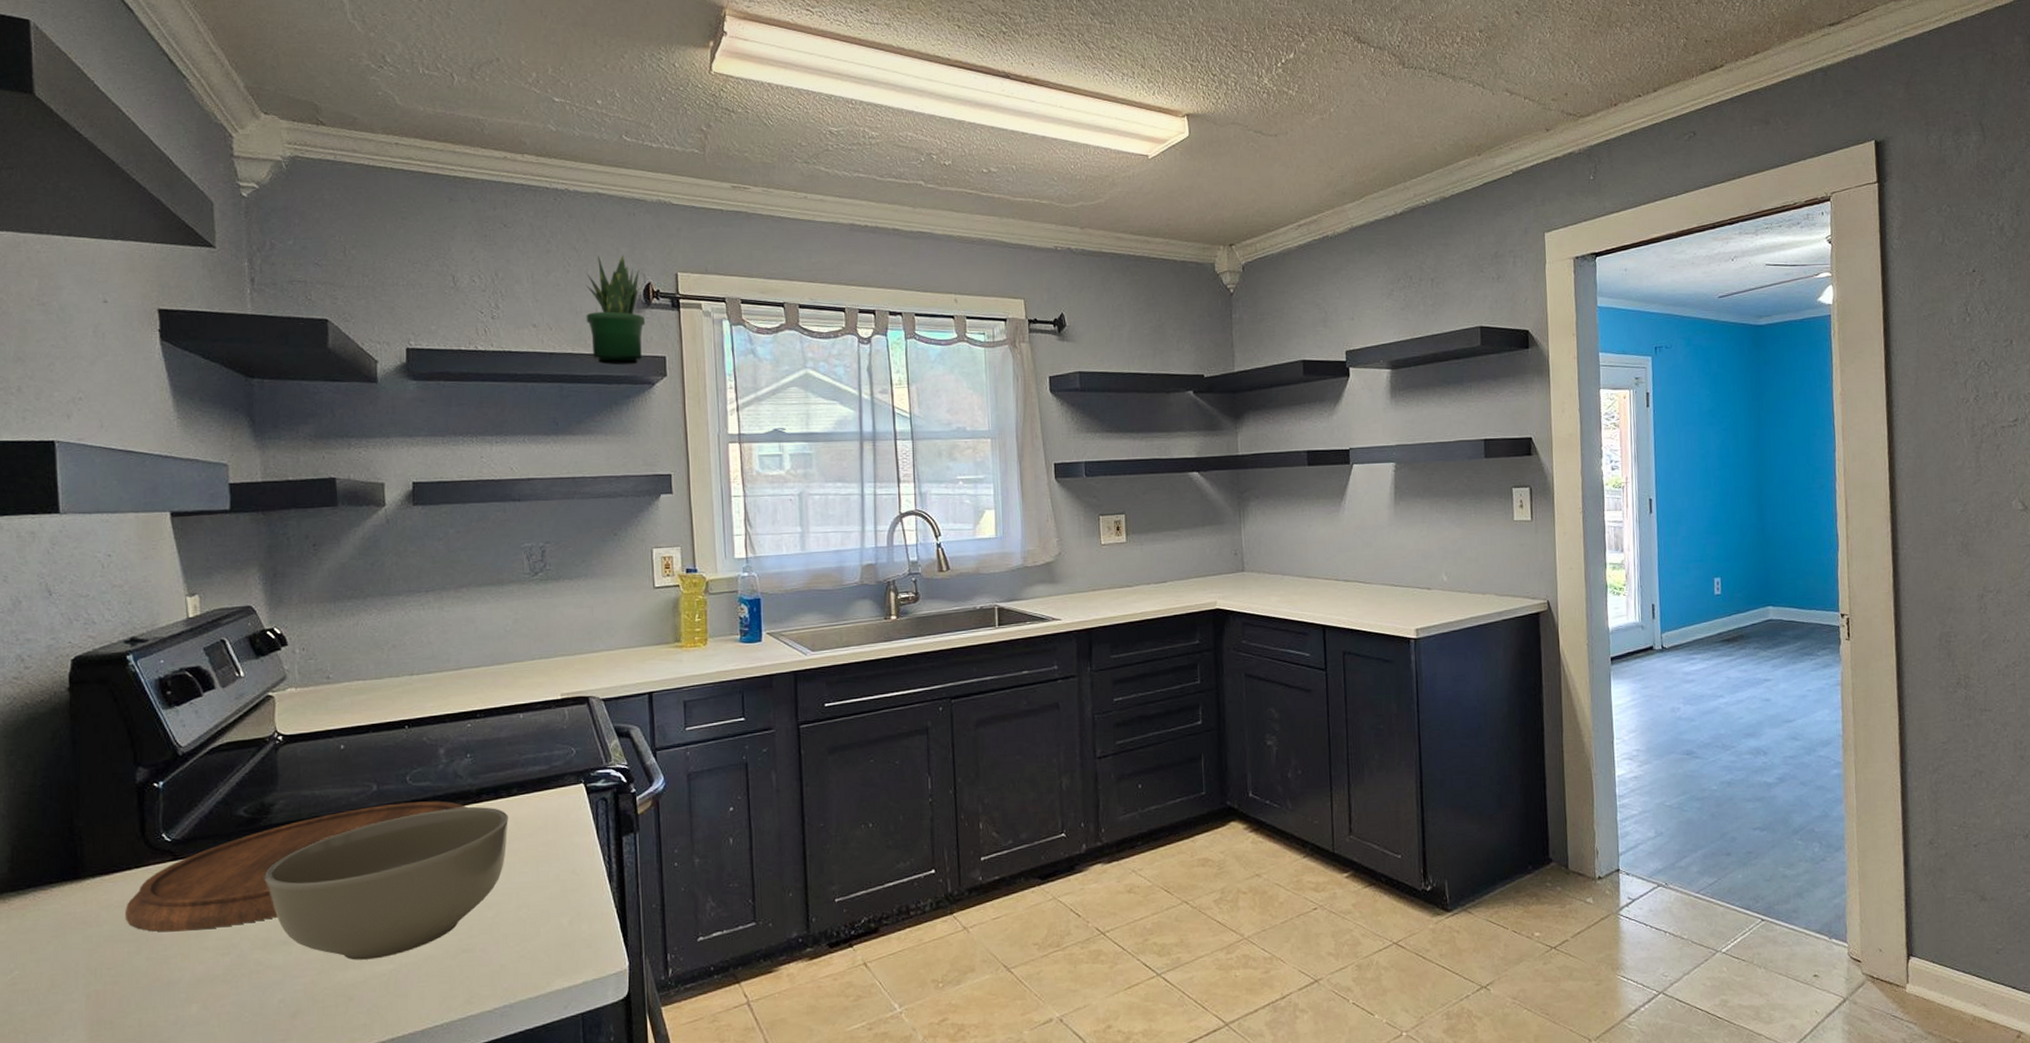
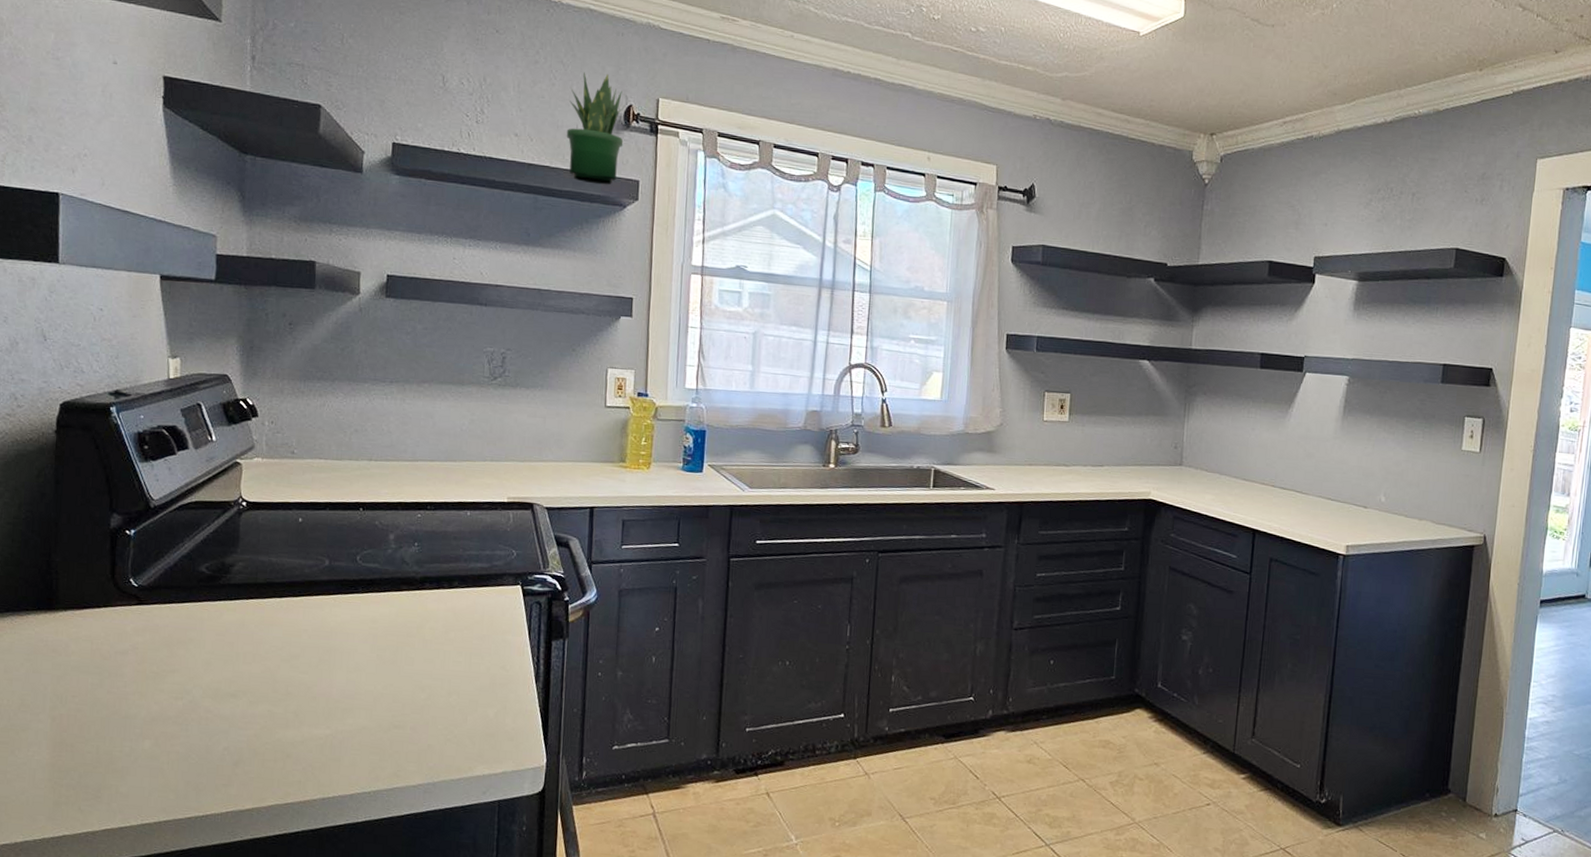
cutting board: present [126,801,467,932] -> none [92,579,411,673]
bowl: present [264,806,508,960] -> none [219,591,448,723]

